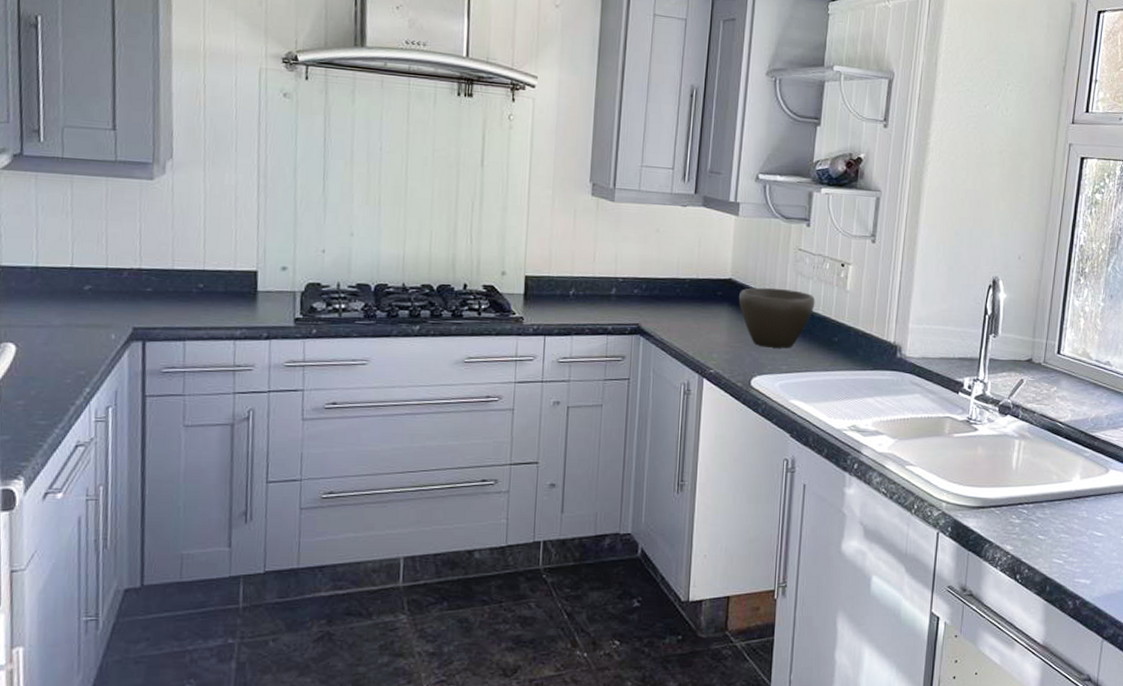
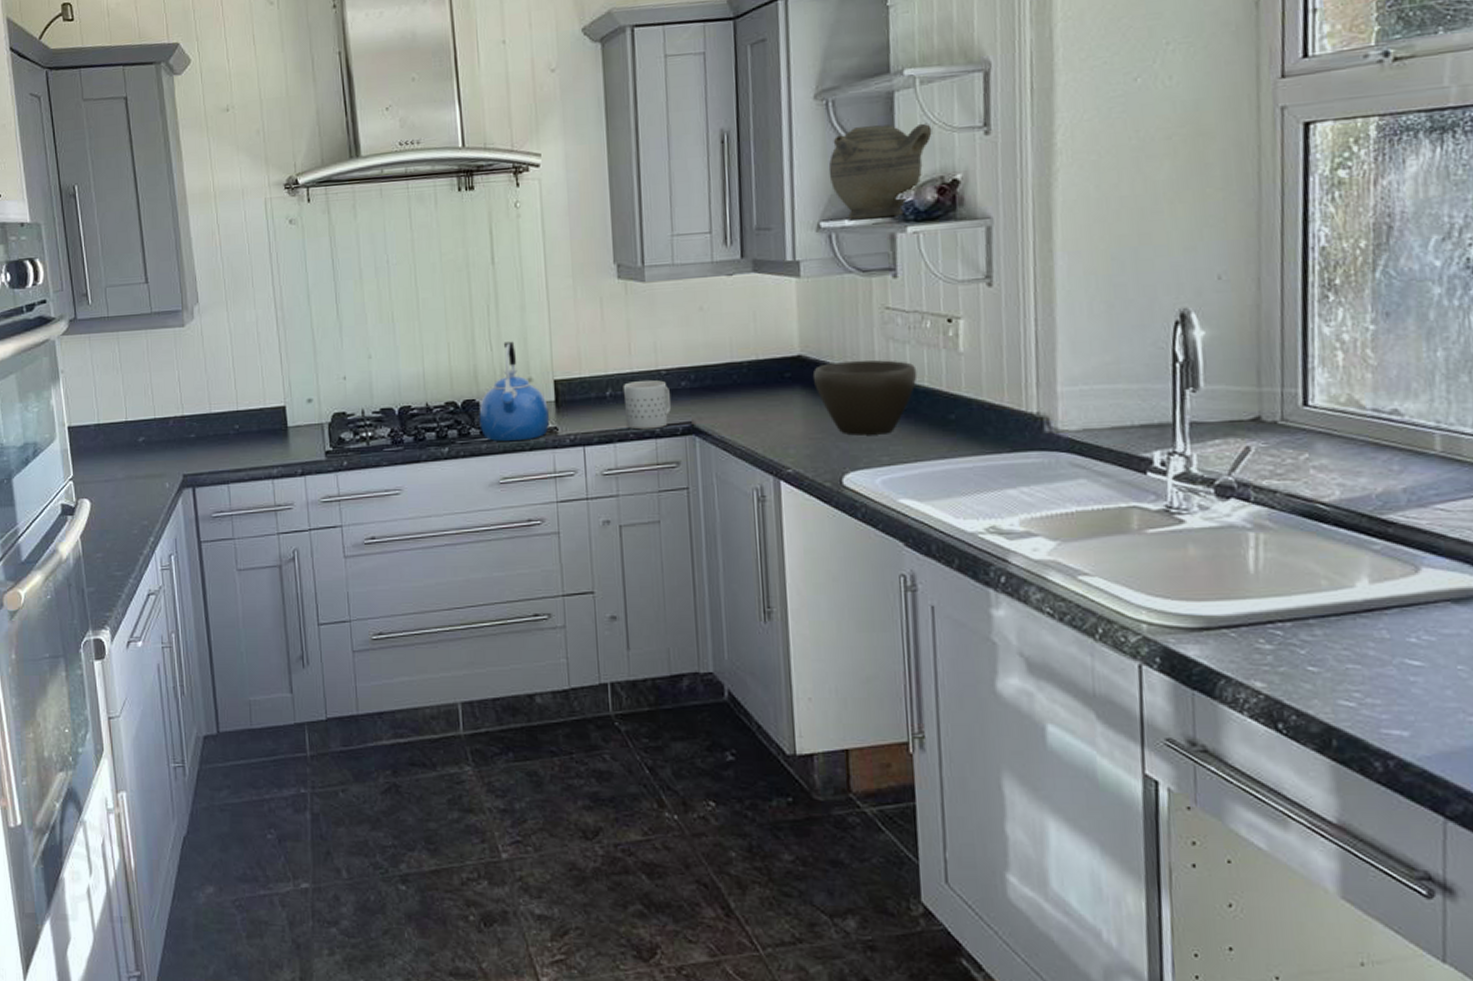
kettle: none [452,237,518,327] -> present [479,341,550,442]
mug: none [584,285,625,327] -> present [623,380,672,430]
ceramic jug: none [770,104,848,180] -> present [829,124,932,220]

